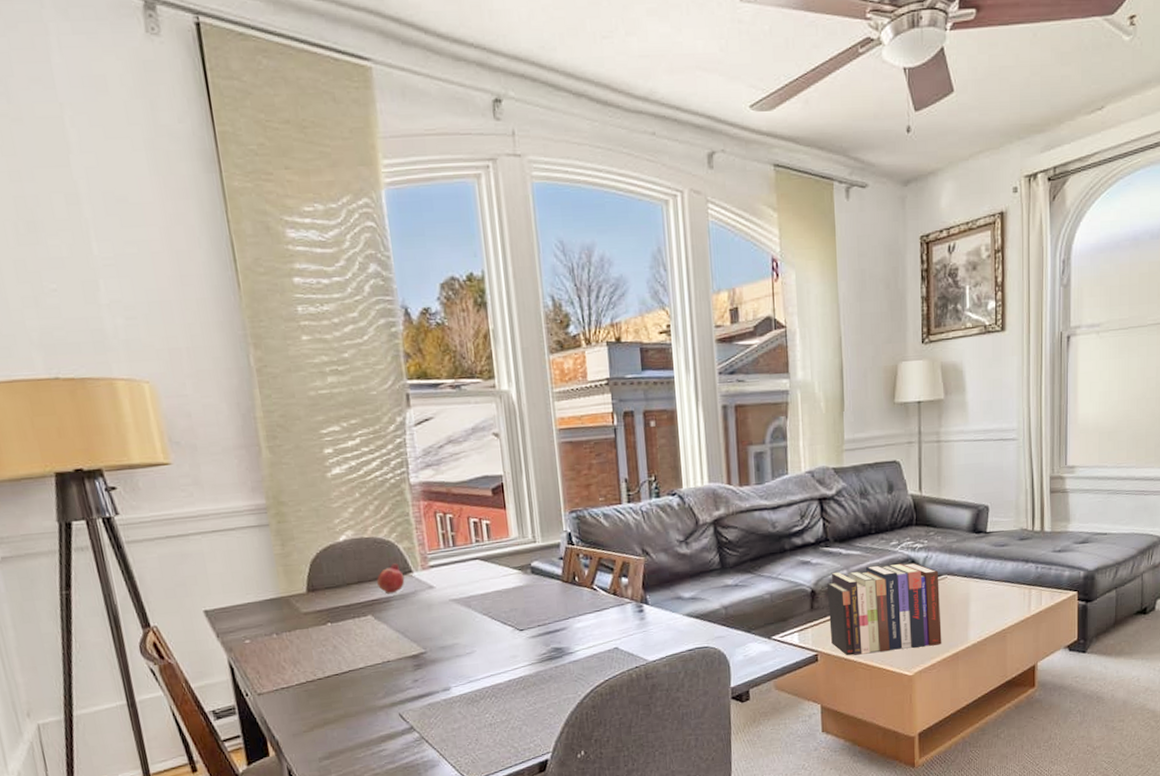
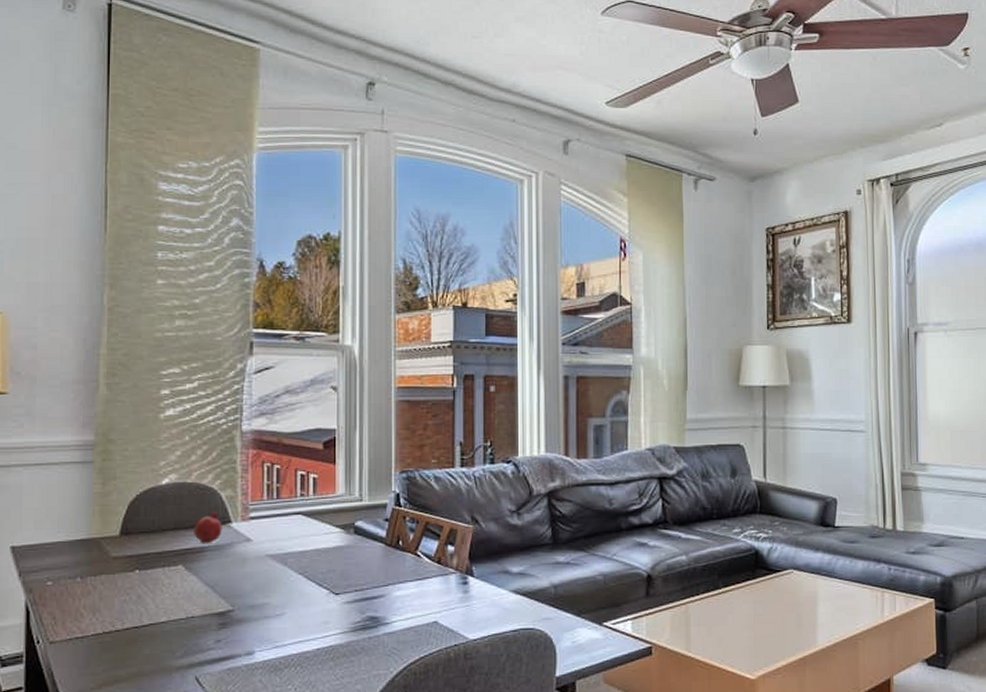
books: present [827,563,942,656] -> none [665,552,788,651]

